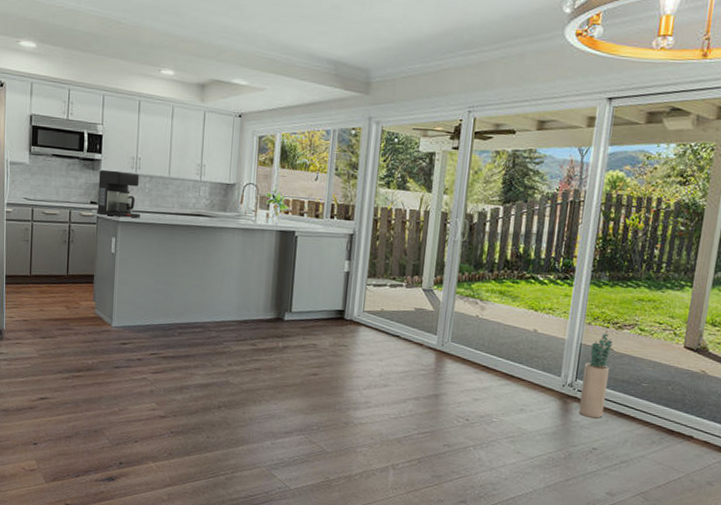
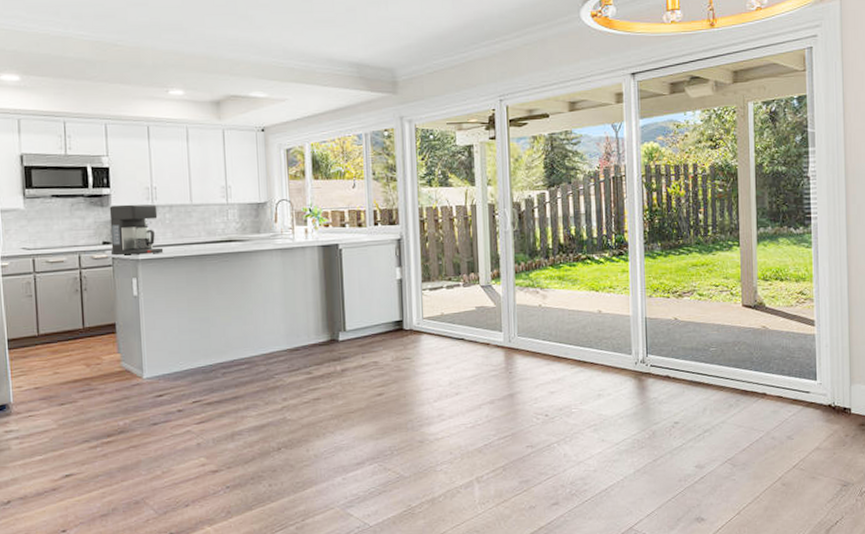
vase: present [579,329,613,419] -> none [652,300,679,392]

